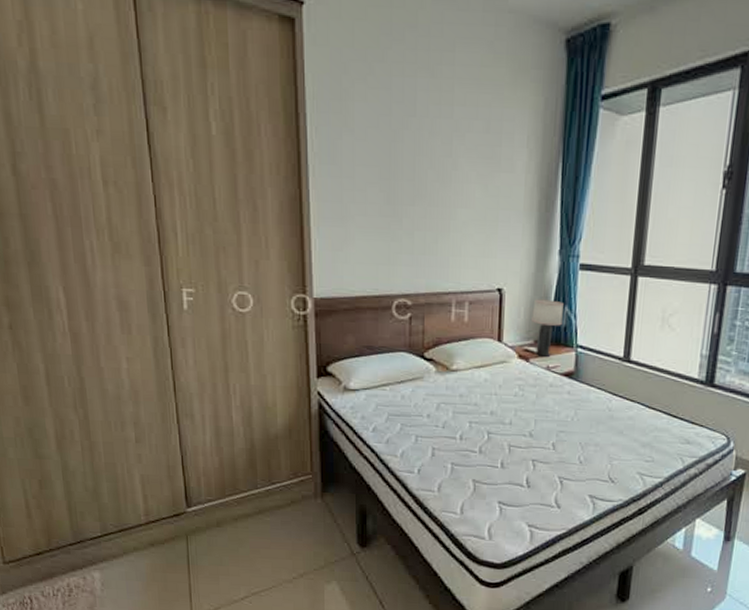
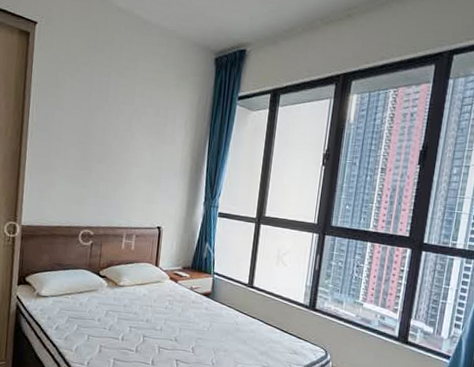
table lamp: present [530,299,564,357] -> none [180,236,205,280]

